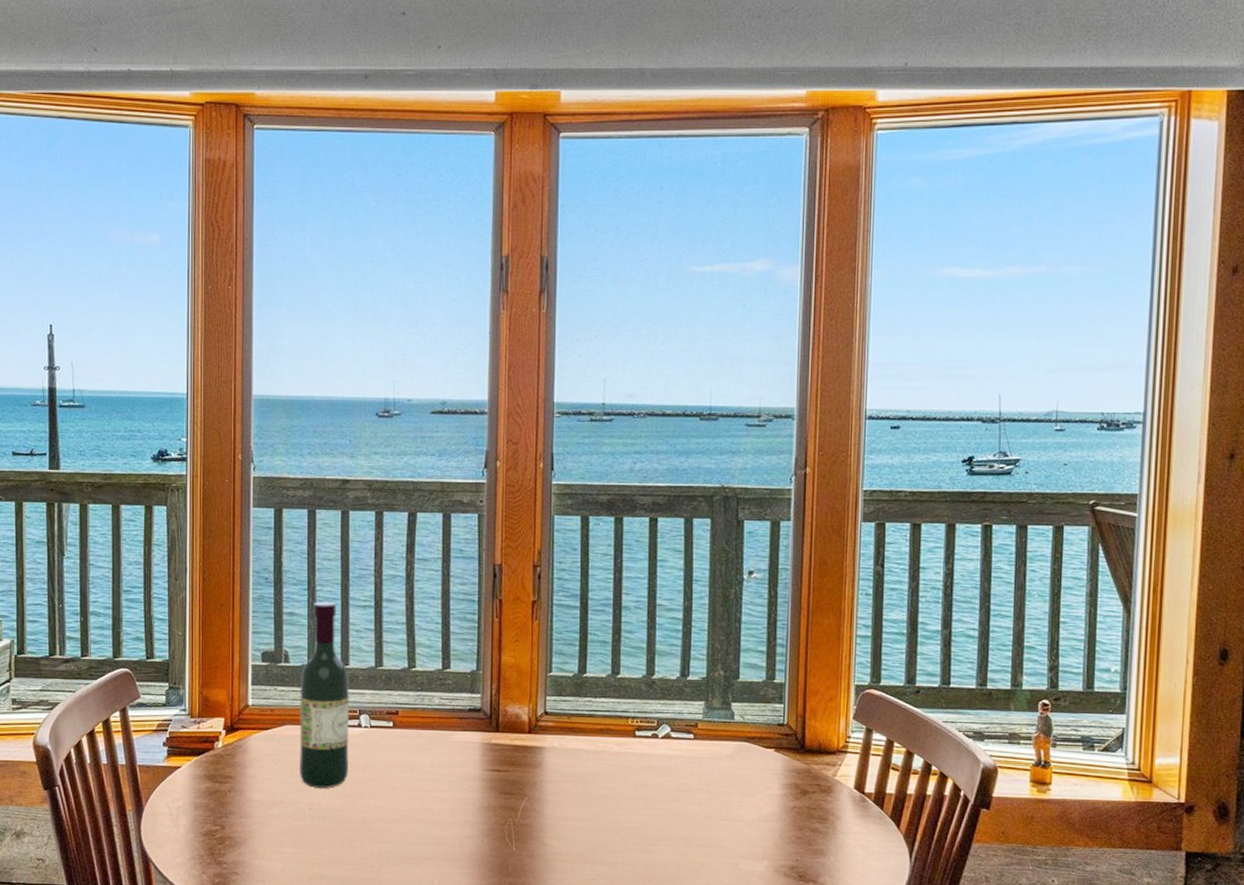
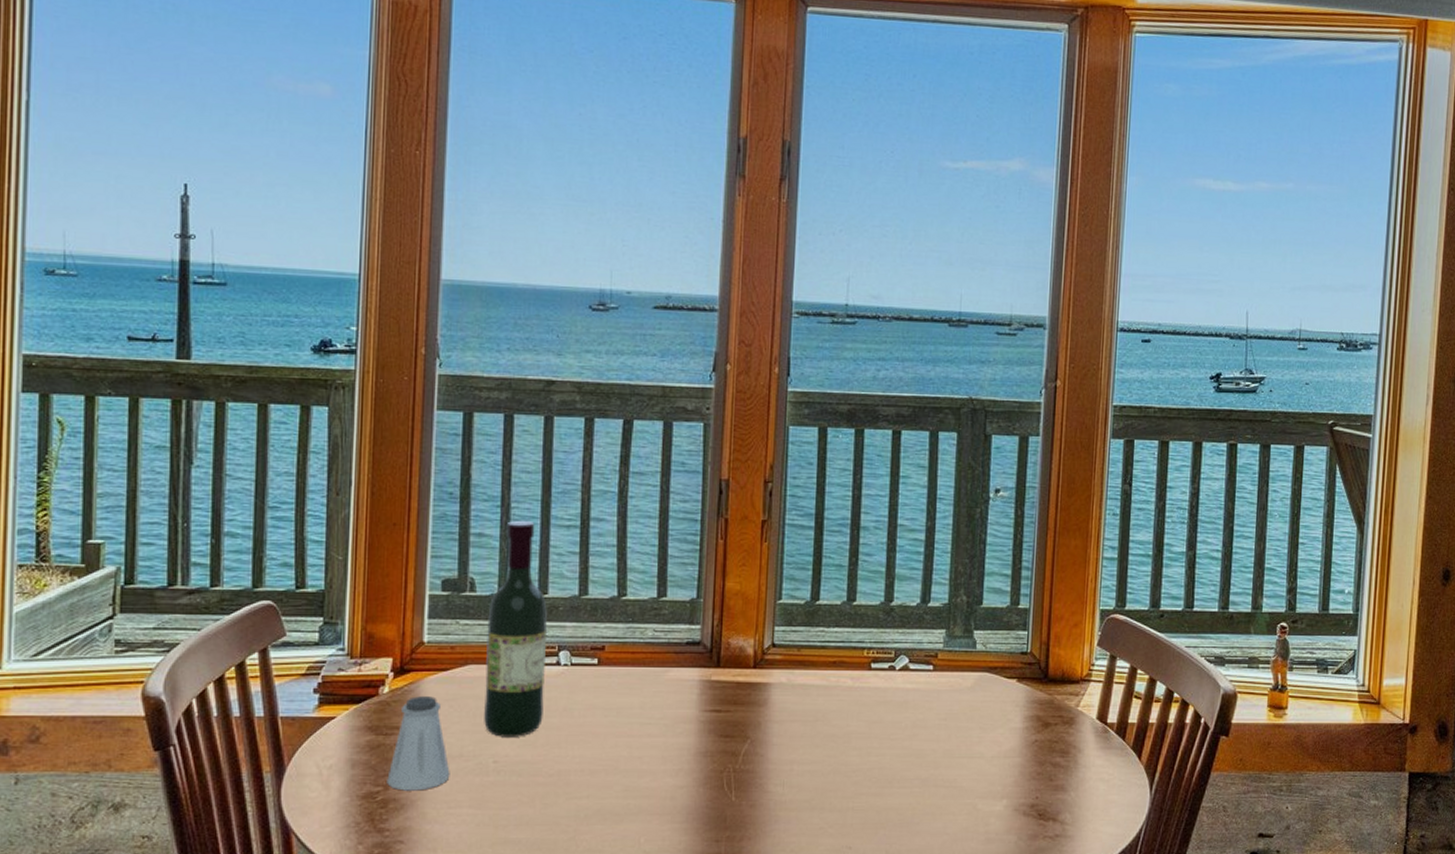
saltshaker: none [223,751,274,831] -> present [387,696,450,791]

